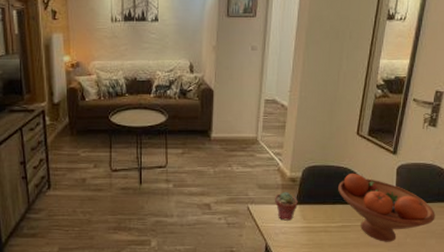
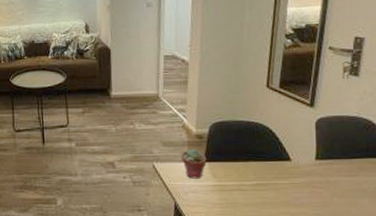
fruit bowl: present [338,173,436,242] -> none [250,128,366,201]

